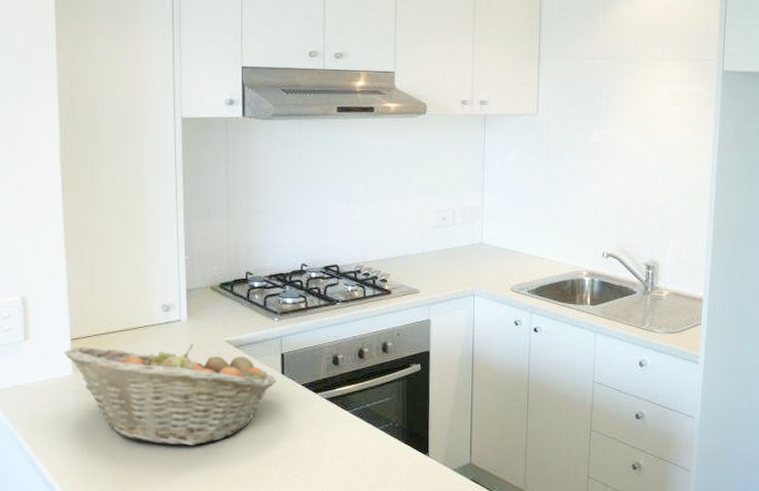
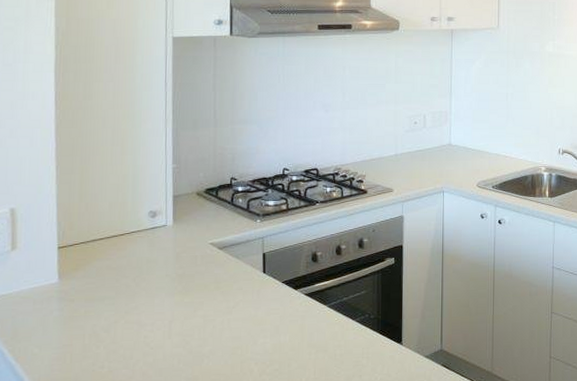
fruit basket: present [64,343,277,446] -> none [50,247,258,347]

